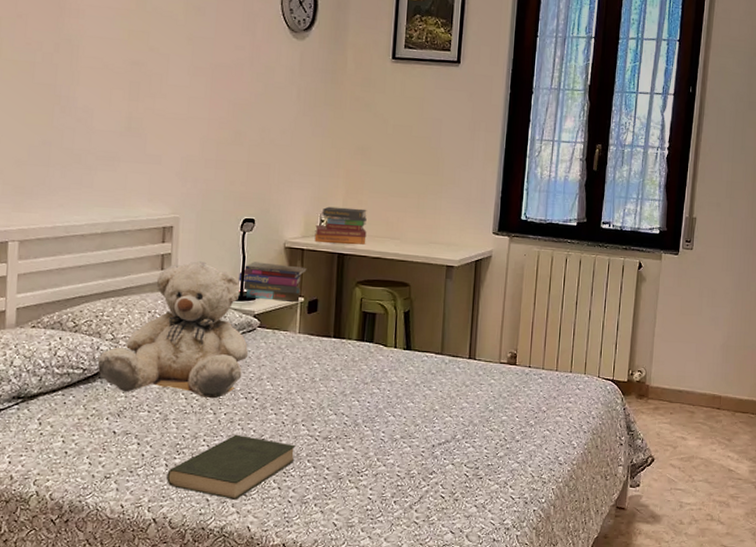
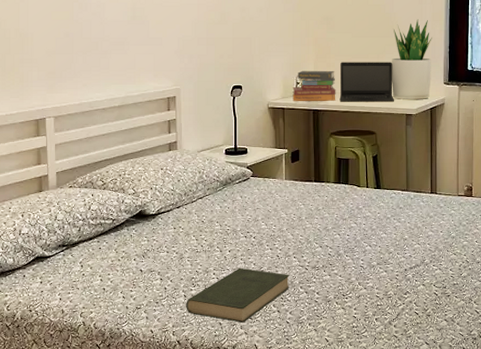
teddy bear: present [97,261,249,398] -> none [123,124,245,238]
books: present [238,262,307,302] -> none [232,121,288,153]
laptop: none [370,200,435,251] -> present [339,62,395,103]
planter: none [432,157,483,250] -> present [392,19,432,100]

